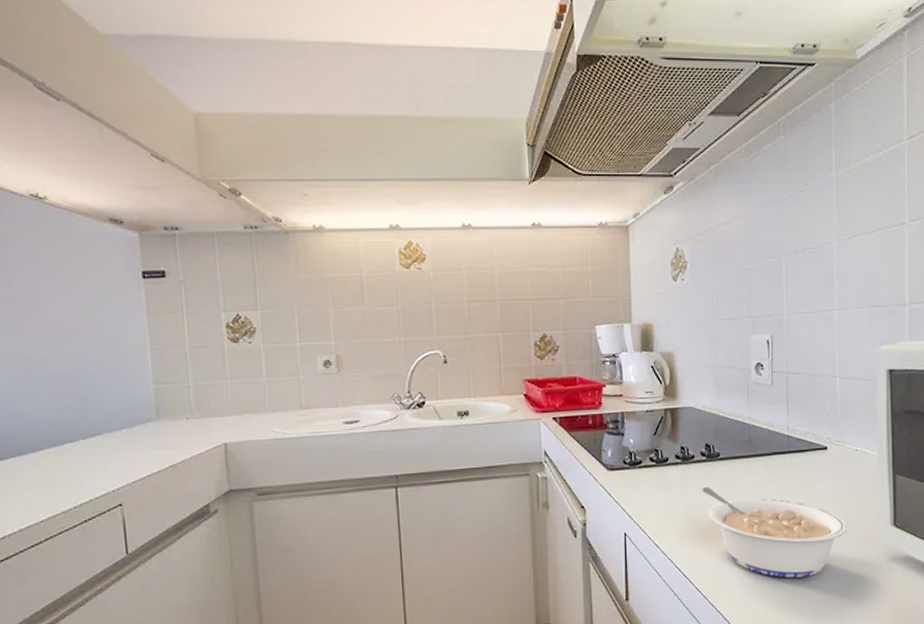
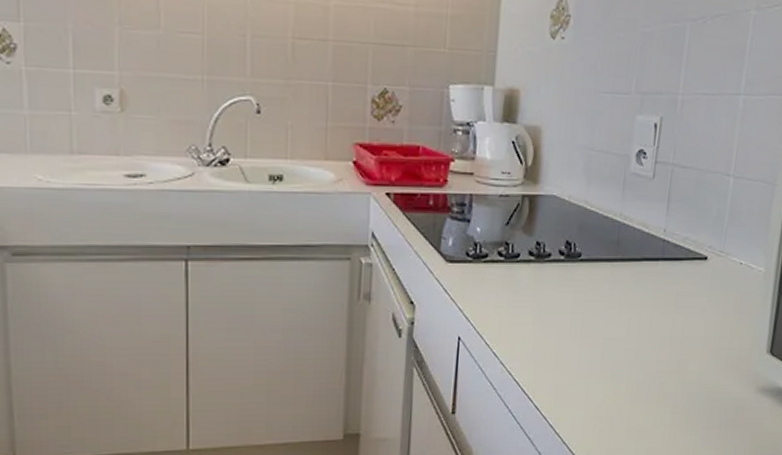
legume: present [702,486,847,578] -> none [555,290,718,403]

